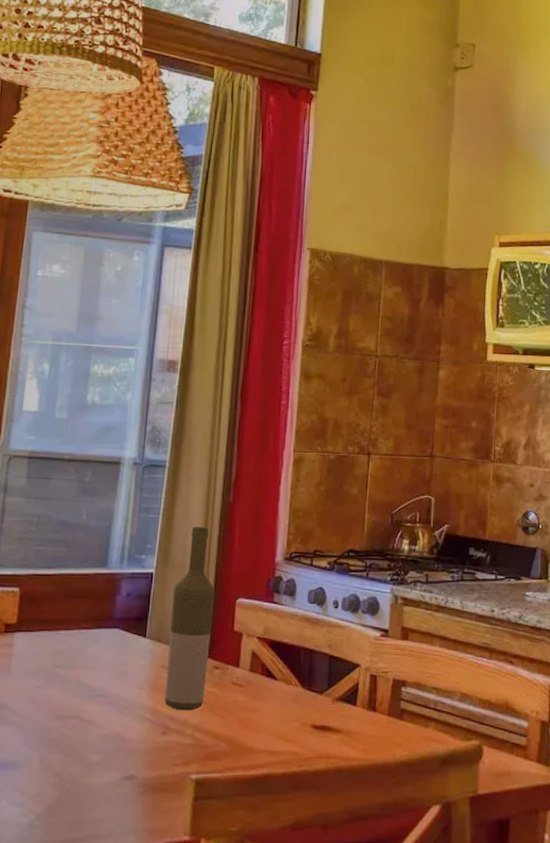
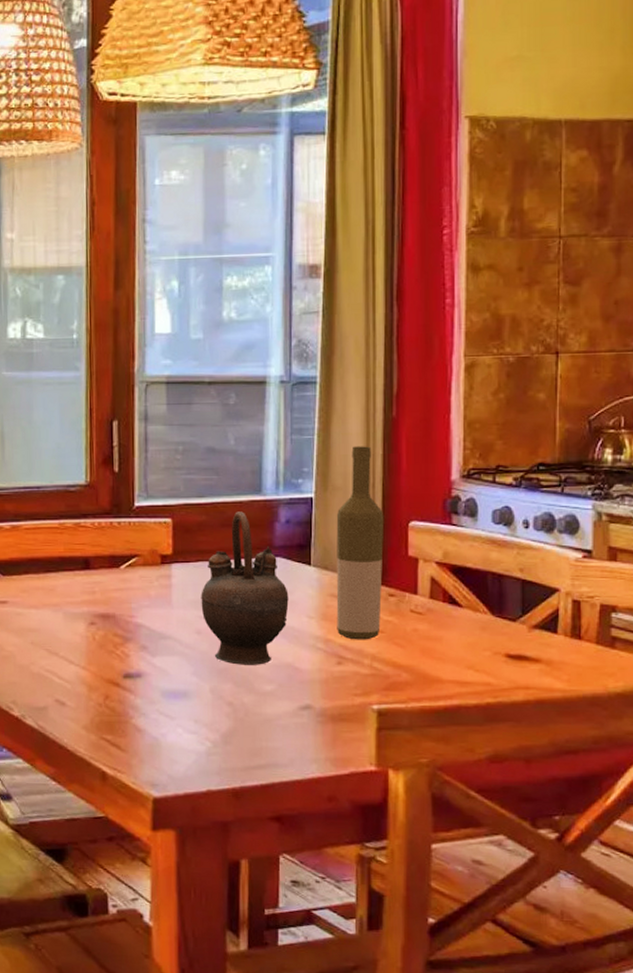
teapot: none [39,583,123,735] -> present [201,511,289,665]

